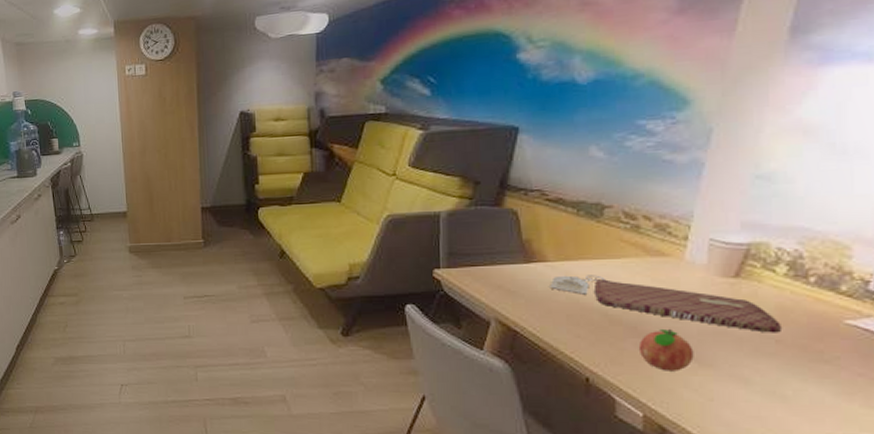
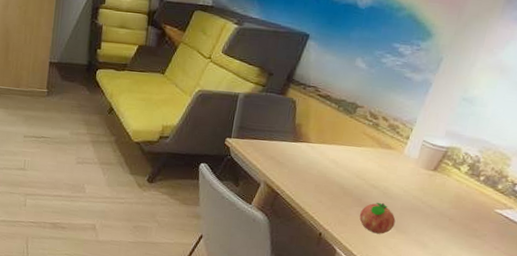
placemat: present [550,275,783,333] -> none [307,154,456,214]

